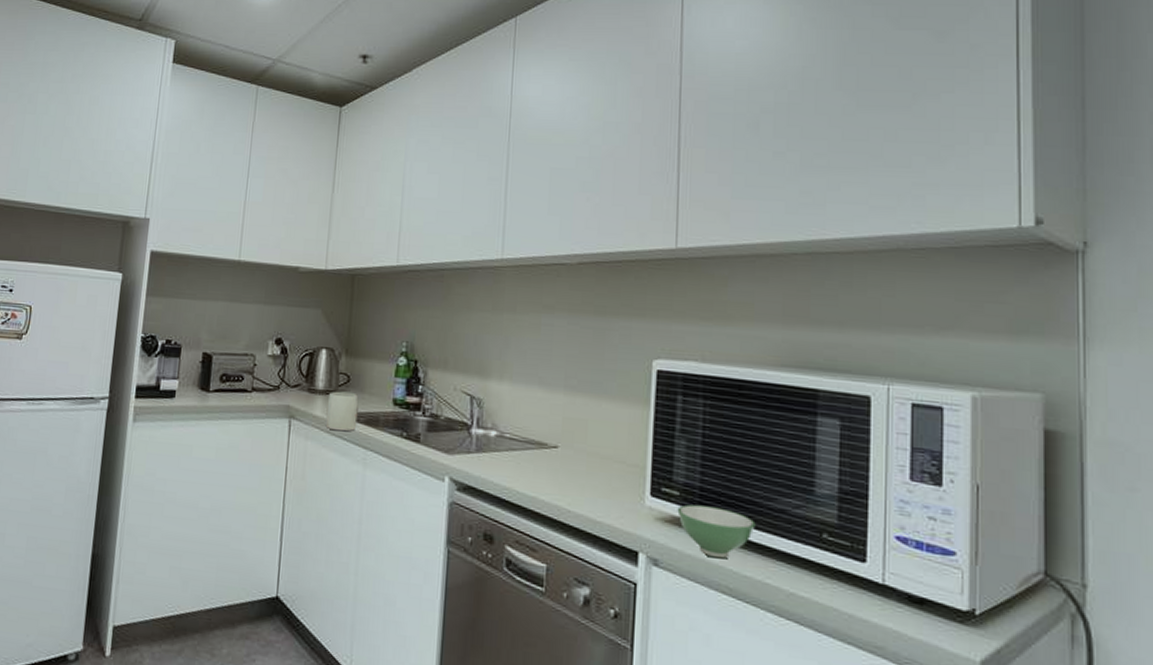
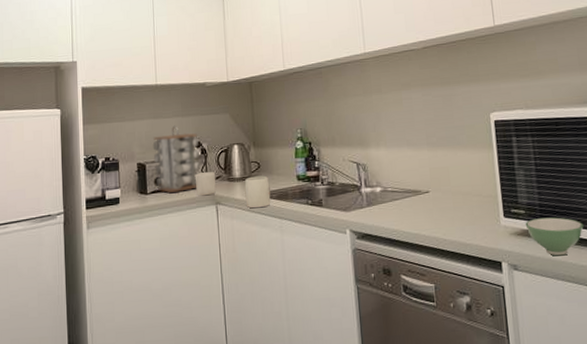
spice rack: none [221,313,280,396] -> present [152,125,200,193]
mug: none [267,376,295,406] -> present [194,172,217,196]

